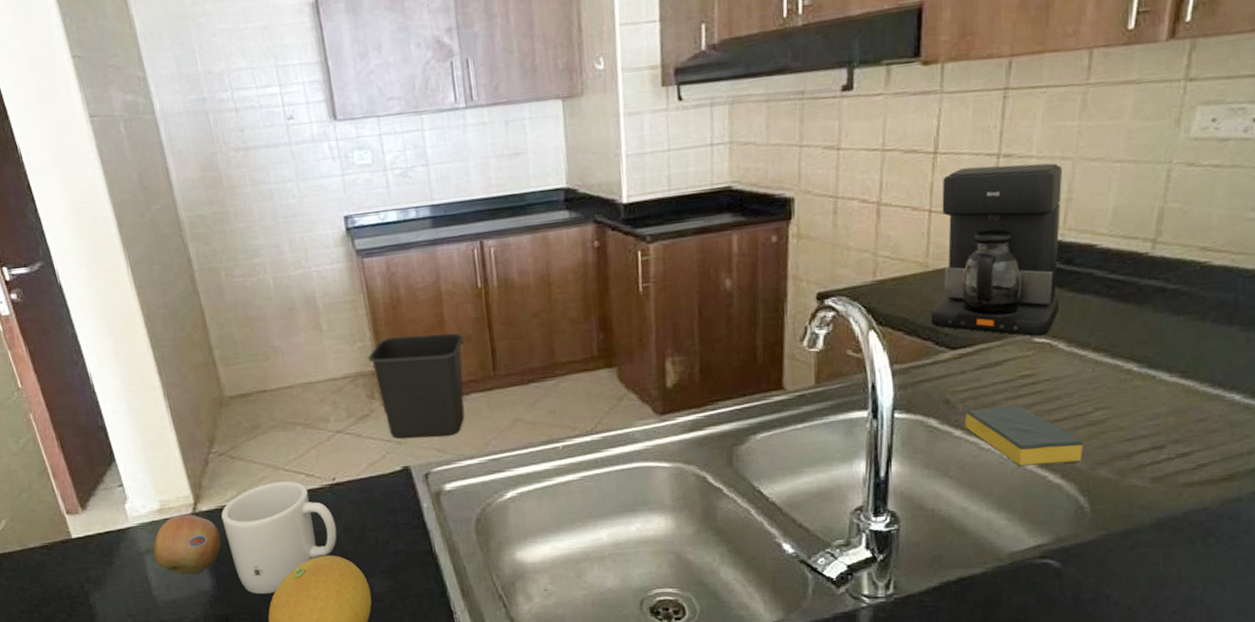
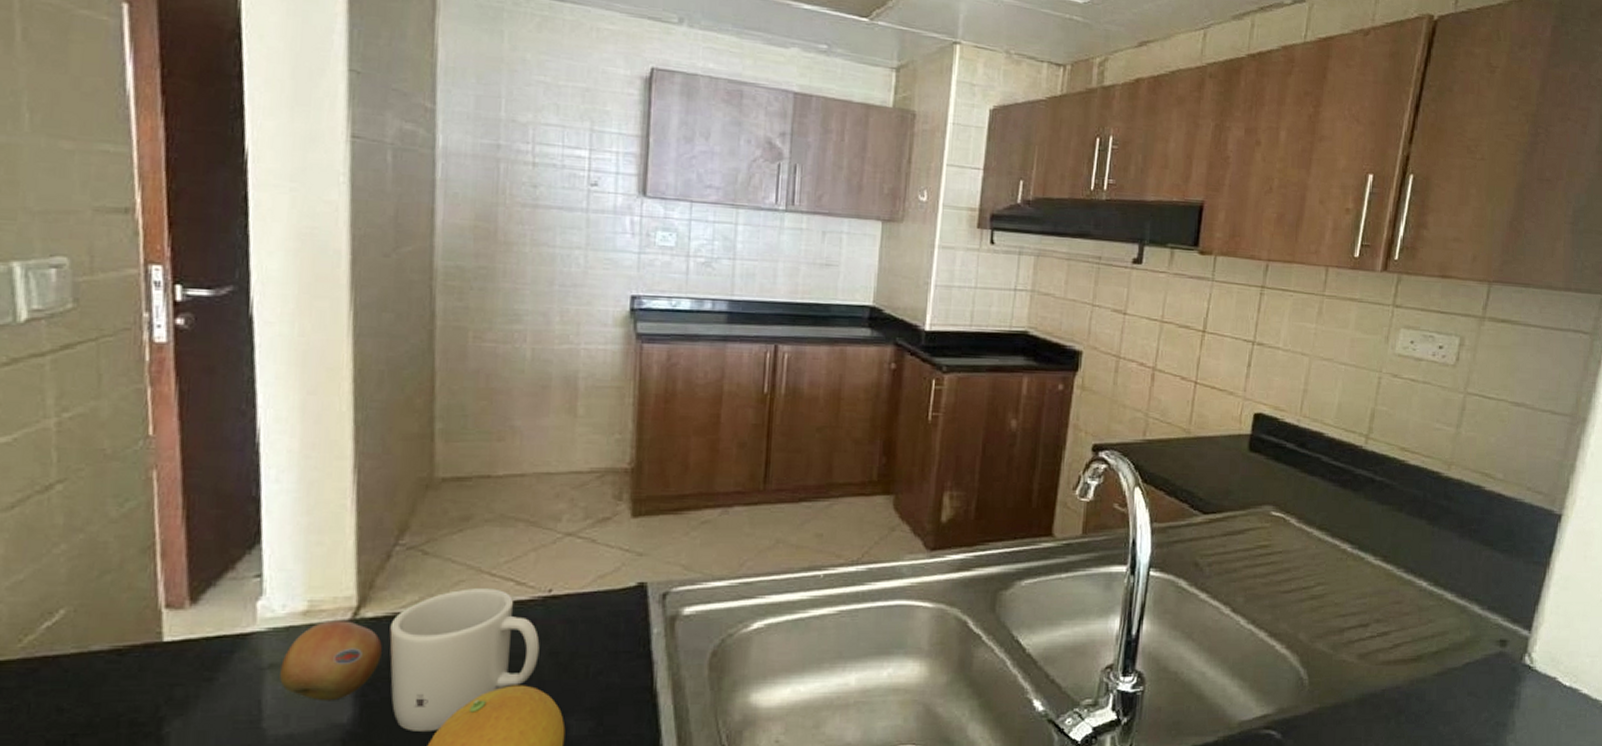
garbage can: present [367,333,465,439] -> none [623,433,738,551]
coffee maker: present [930,163,1062,337] -> none [1188,349,1301,510]
sponge: present [964,406,1084,466] -> none [1209,574,1306,634]

